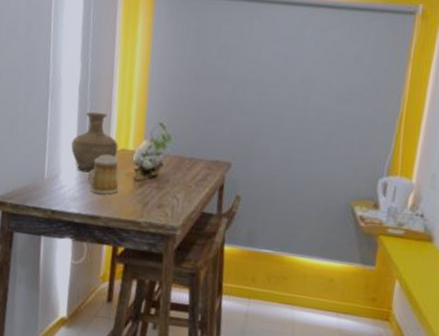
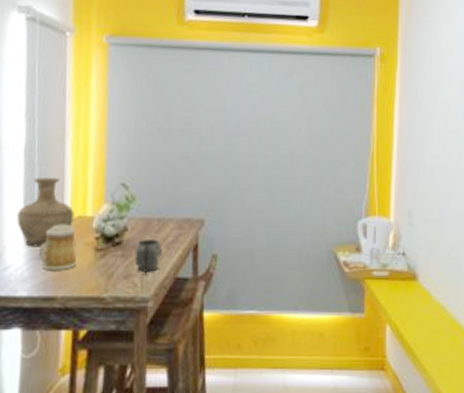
mug: none [167,175,192,207] -> present [134,238,163,275]

